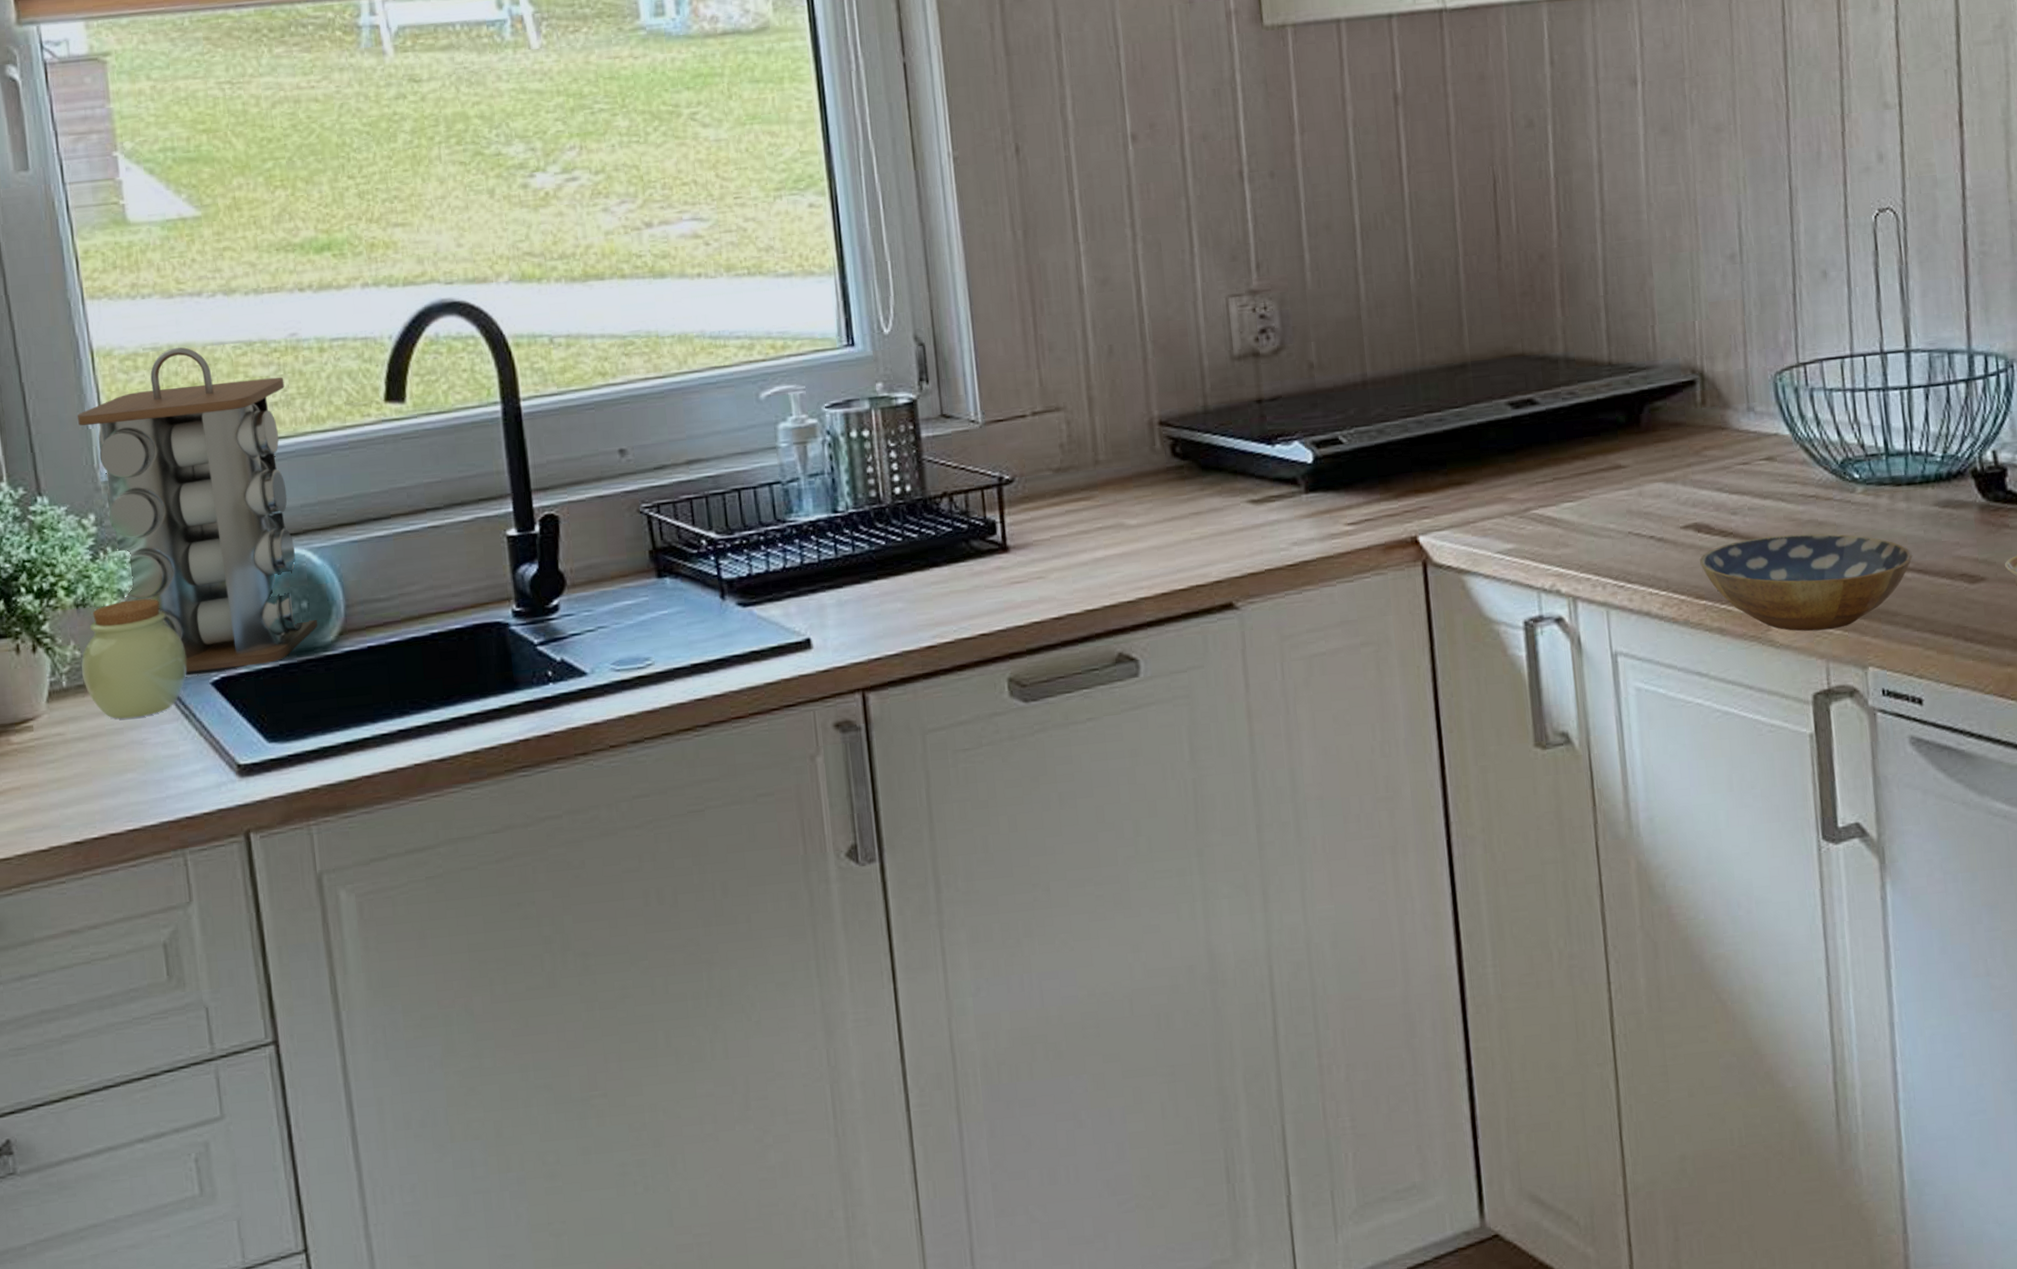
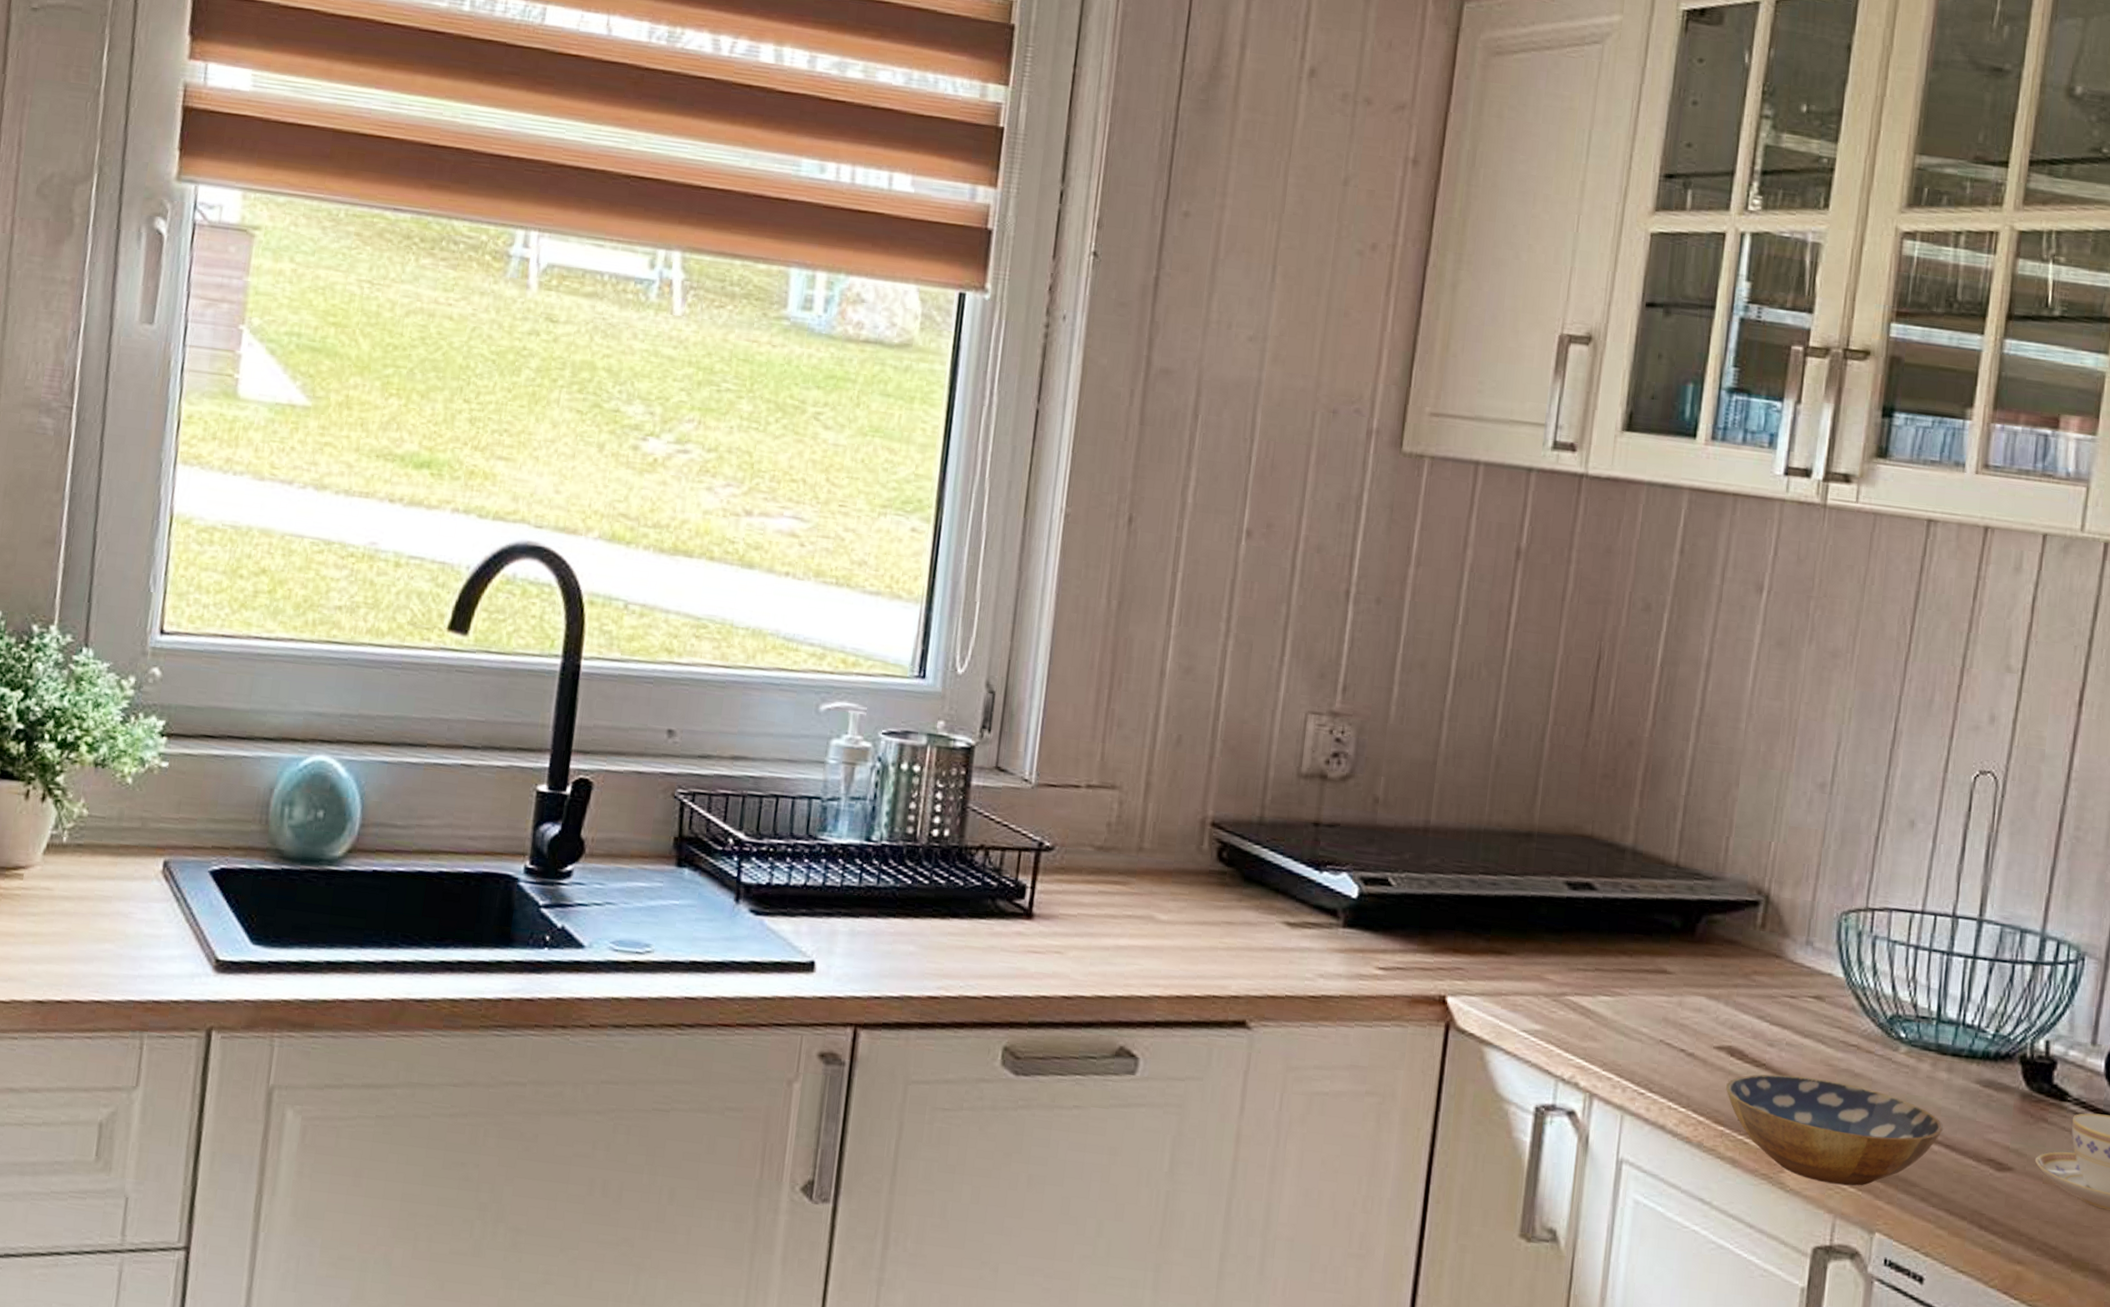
spice rack: present [77,347,318,676] -> none [141,530,354,865]
jar: present [81,598,188,719] -> none [84,770,193,890]

